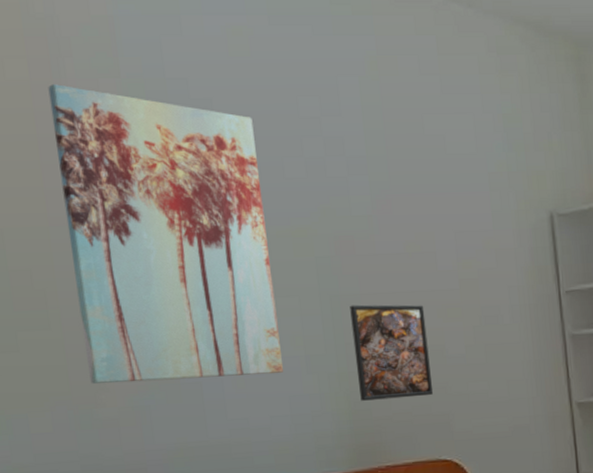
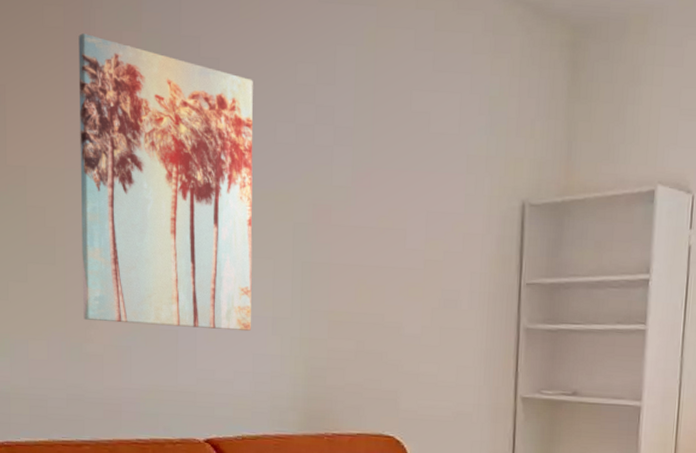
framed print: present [350,304,434,401] -> none [317,273,388,371]

